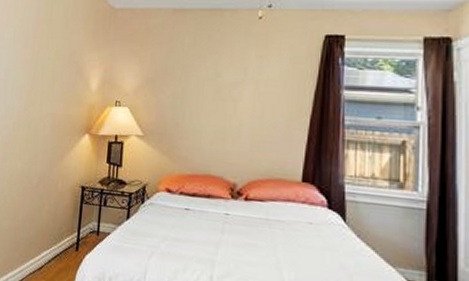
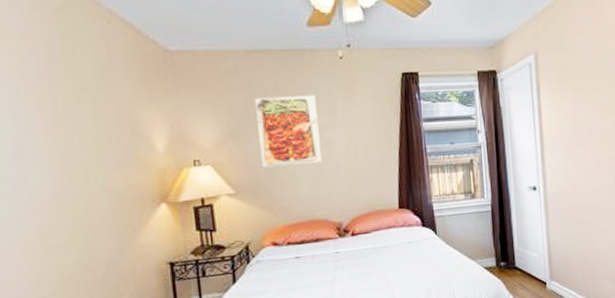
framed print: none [170,51,229,118] -> present [255,95,323,168]

